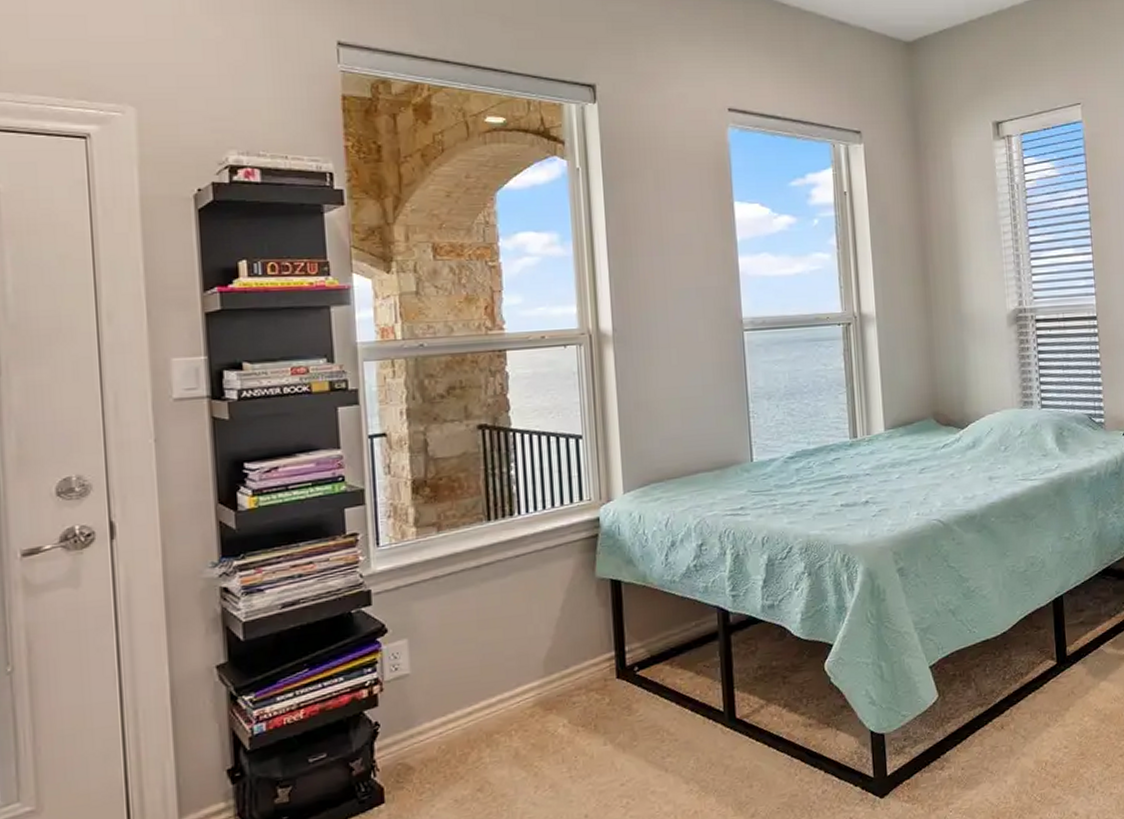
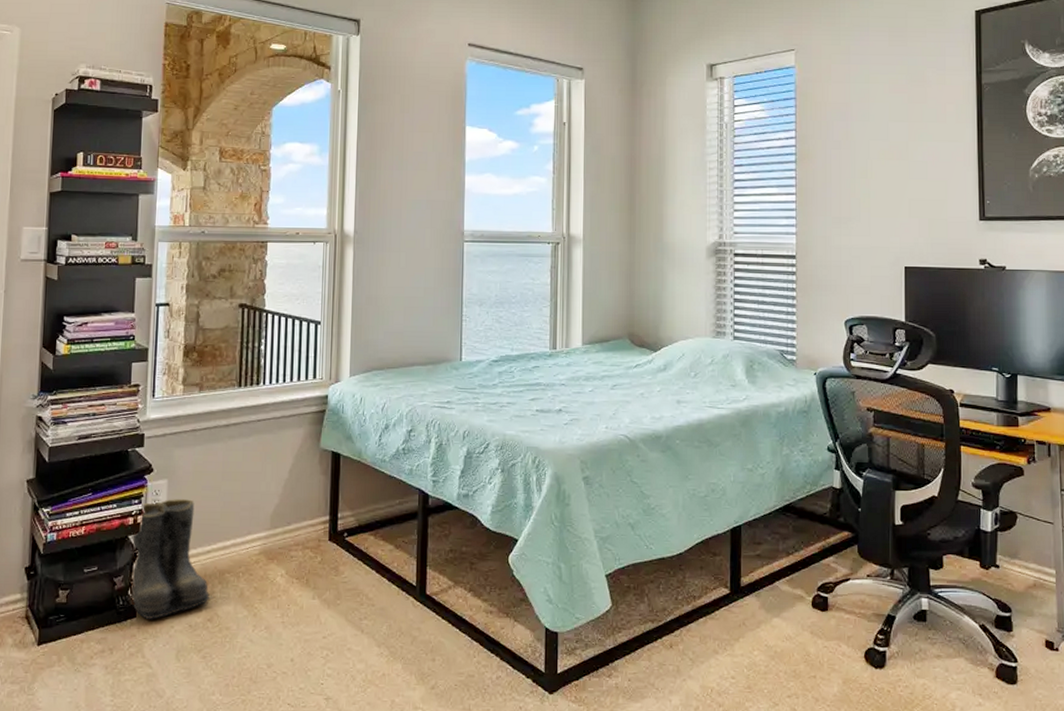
boots: none [367,657,481,803] -> present [130,499,213,619]

